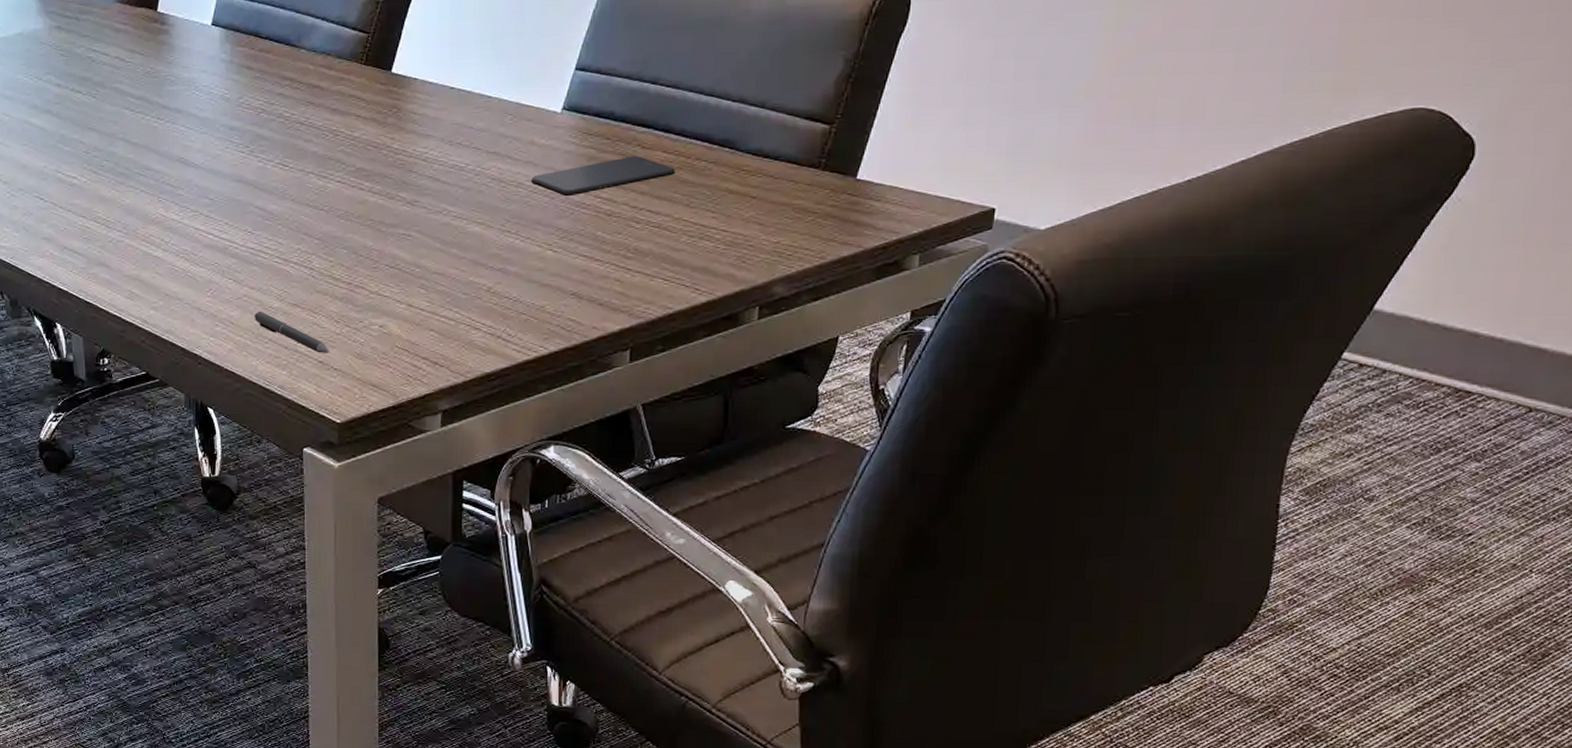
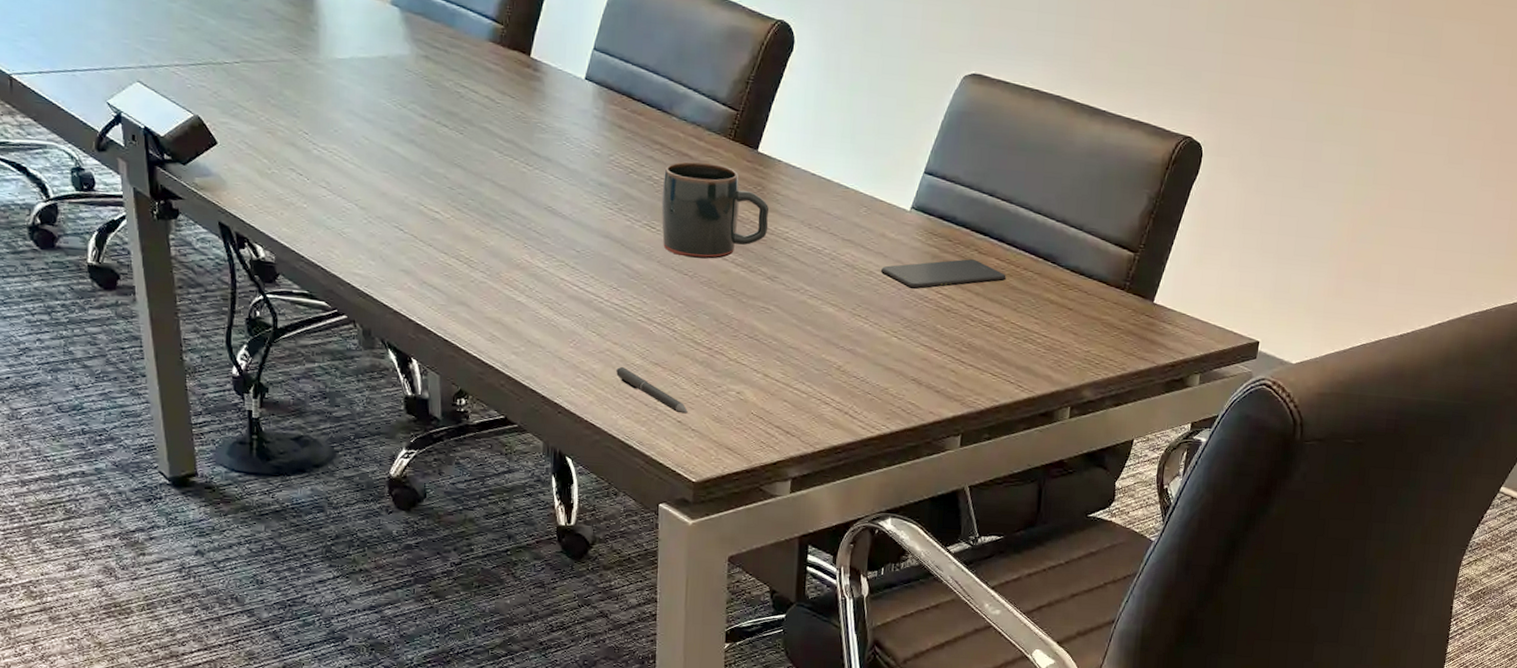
mug: none [293,91,406,192] -> present [661,161,769,259]

